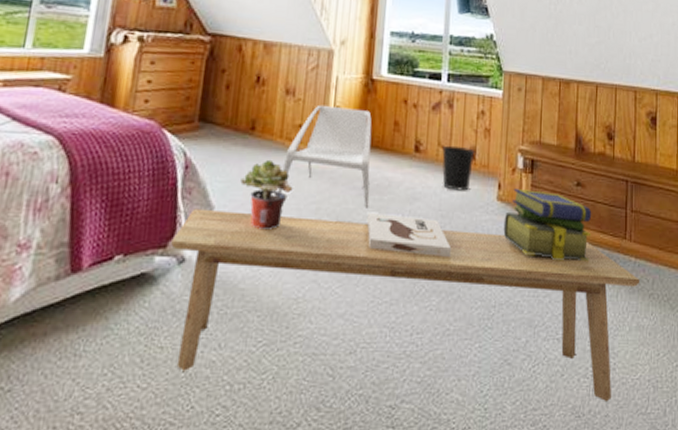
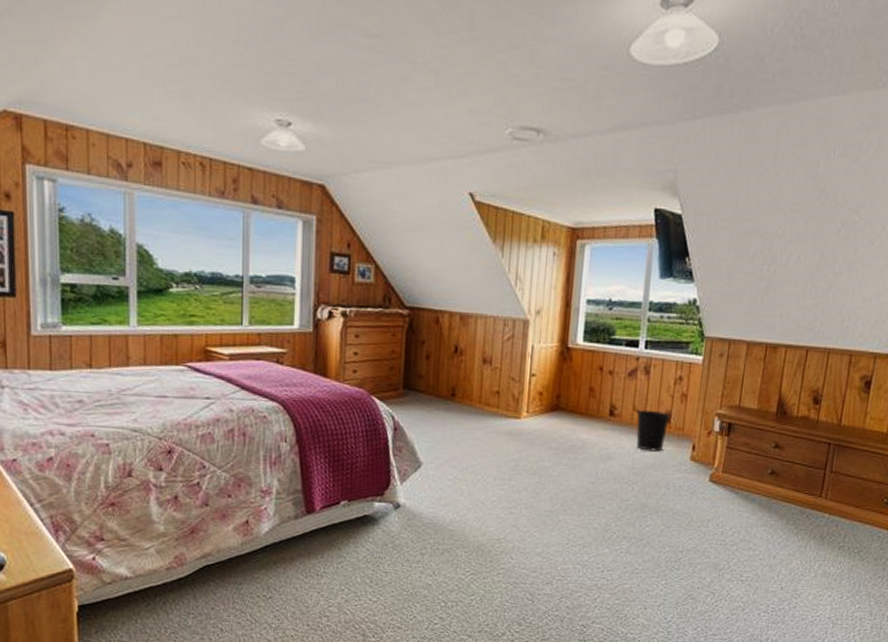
bench: present [171,208,640,402] -> none [387,464,832,633]
potted plant: present [240,159,293,229] -> none [444,422,493,482]
armchair: present [277,104,372,209] -> none [478,372,567,466]
decorative box: present [366,213,452,257] -> none [561,470,643,509]
stack of books: present [503,189,592,262] -> none [695,450,788,517]

